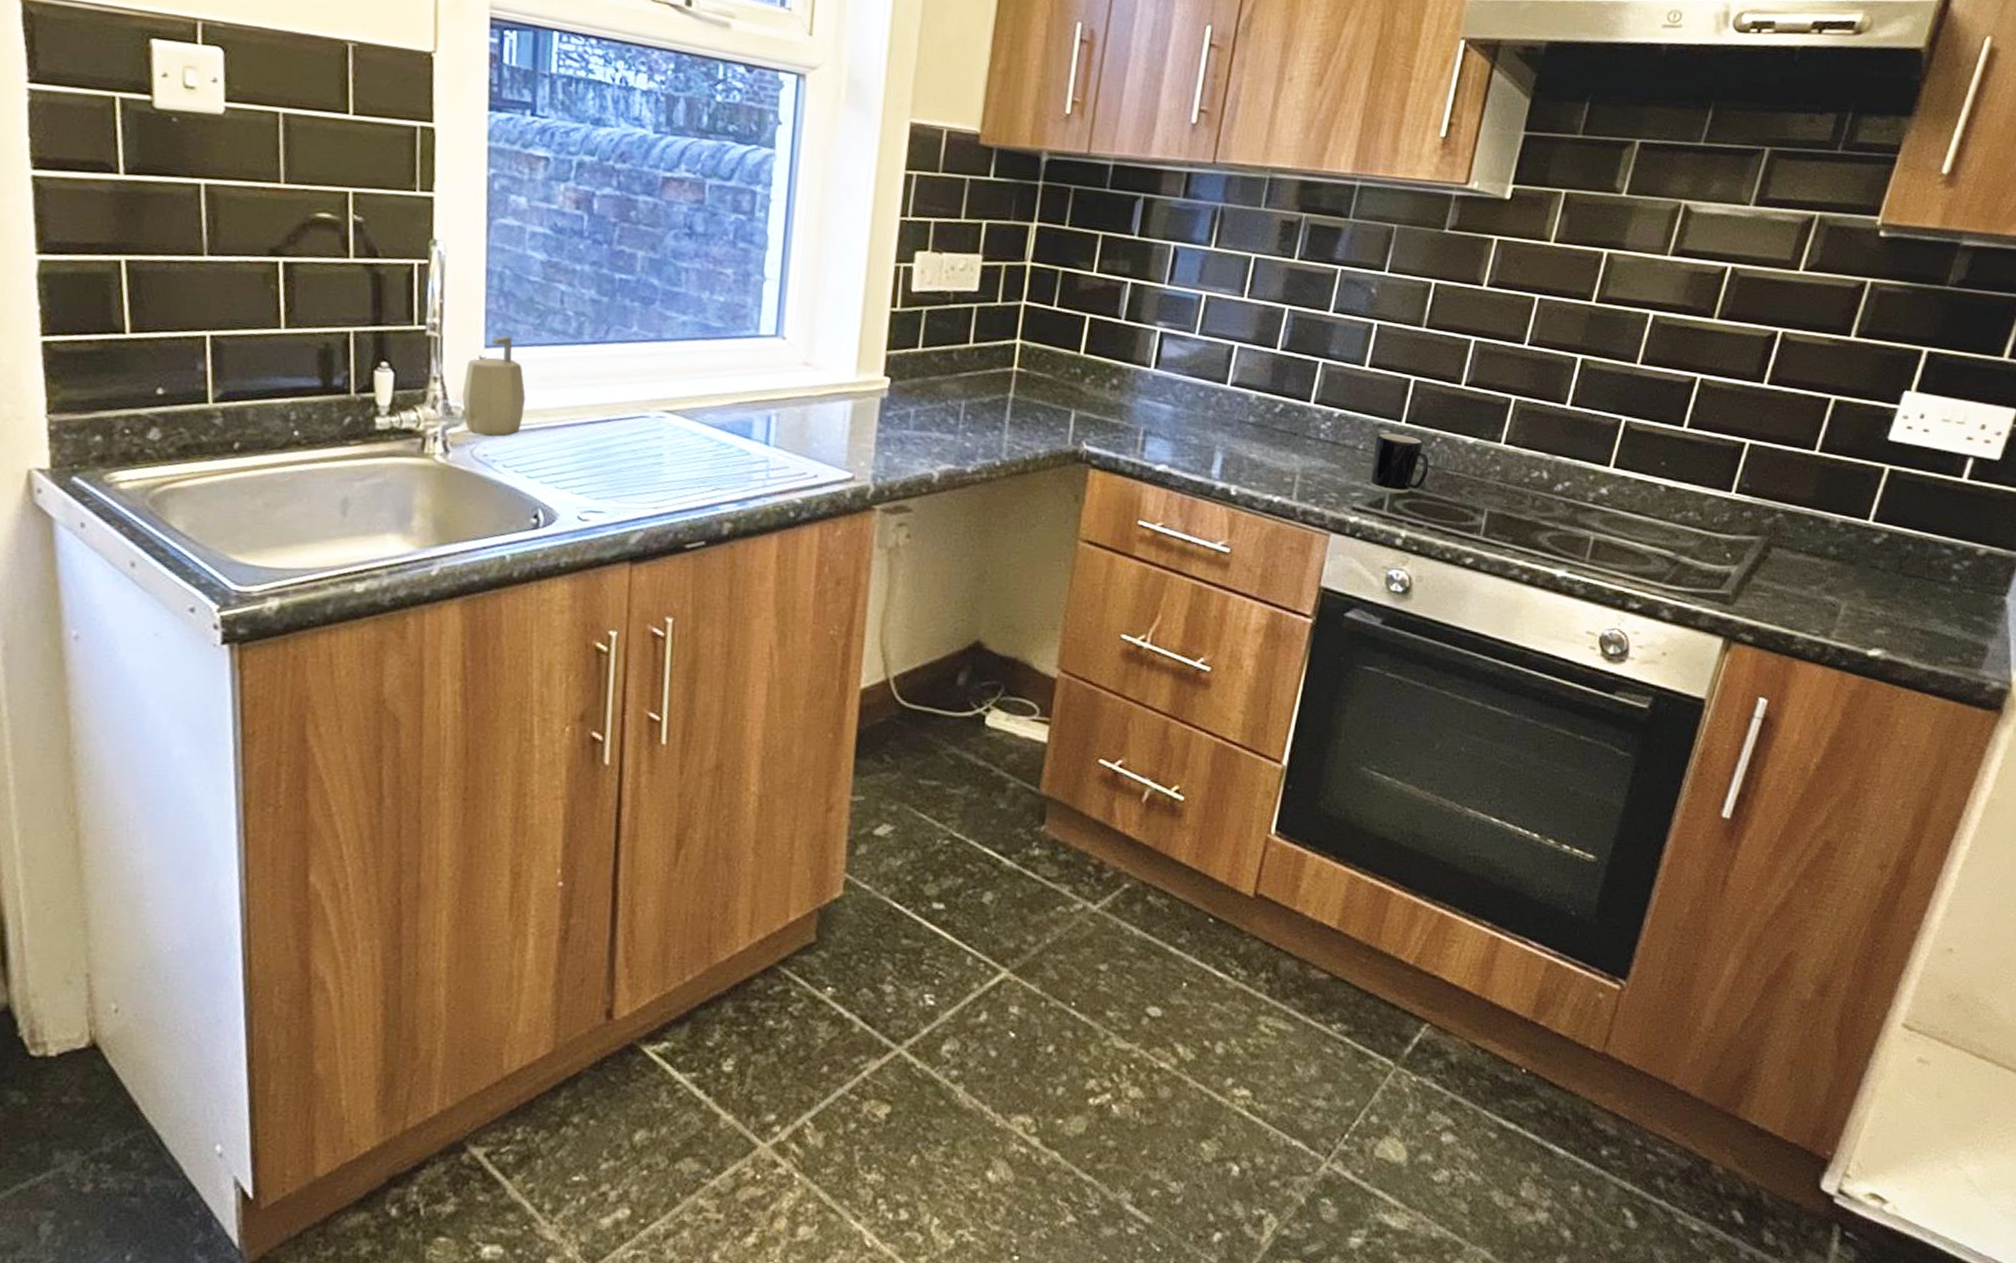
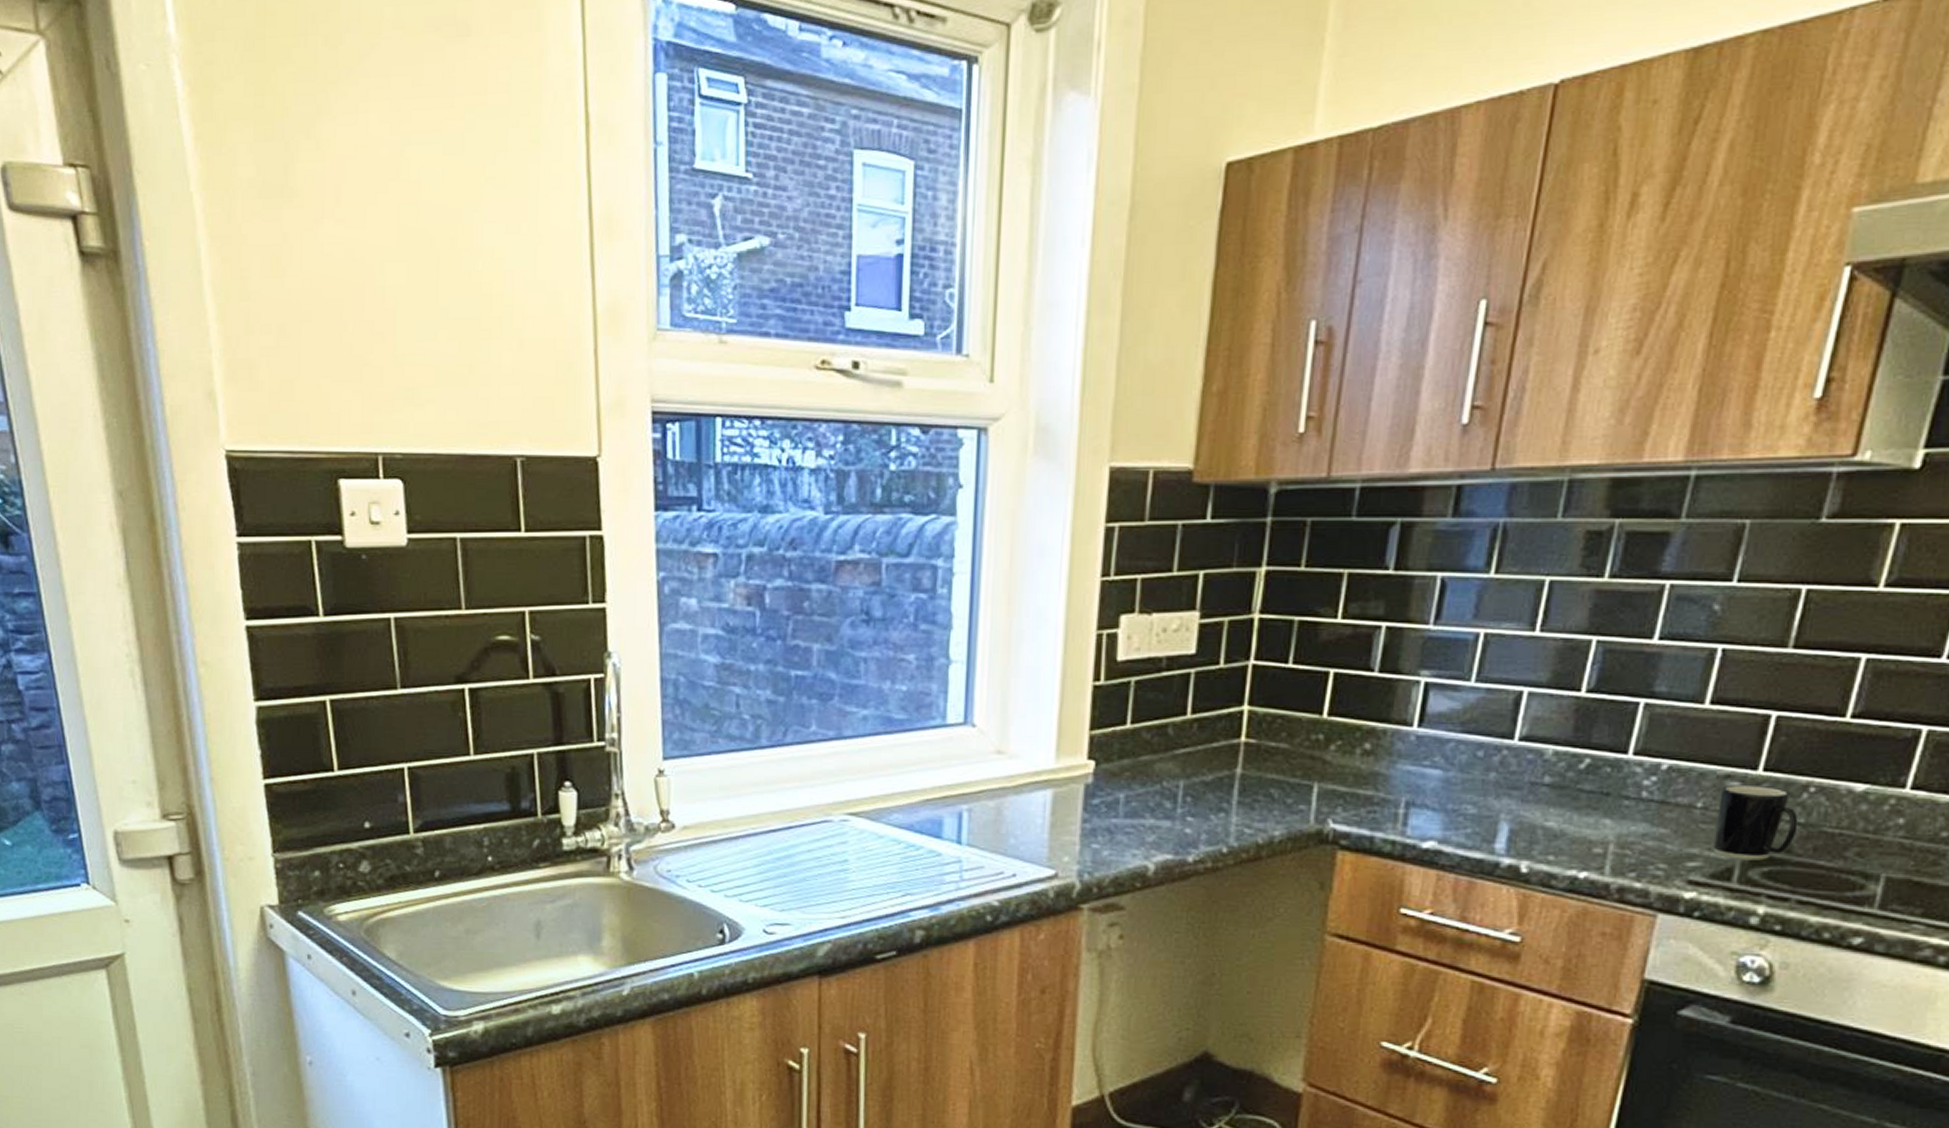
soap dispenser: present [461,336,526,437] -> none [643,746,706,851]

